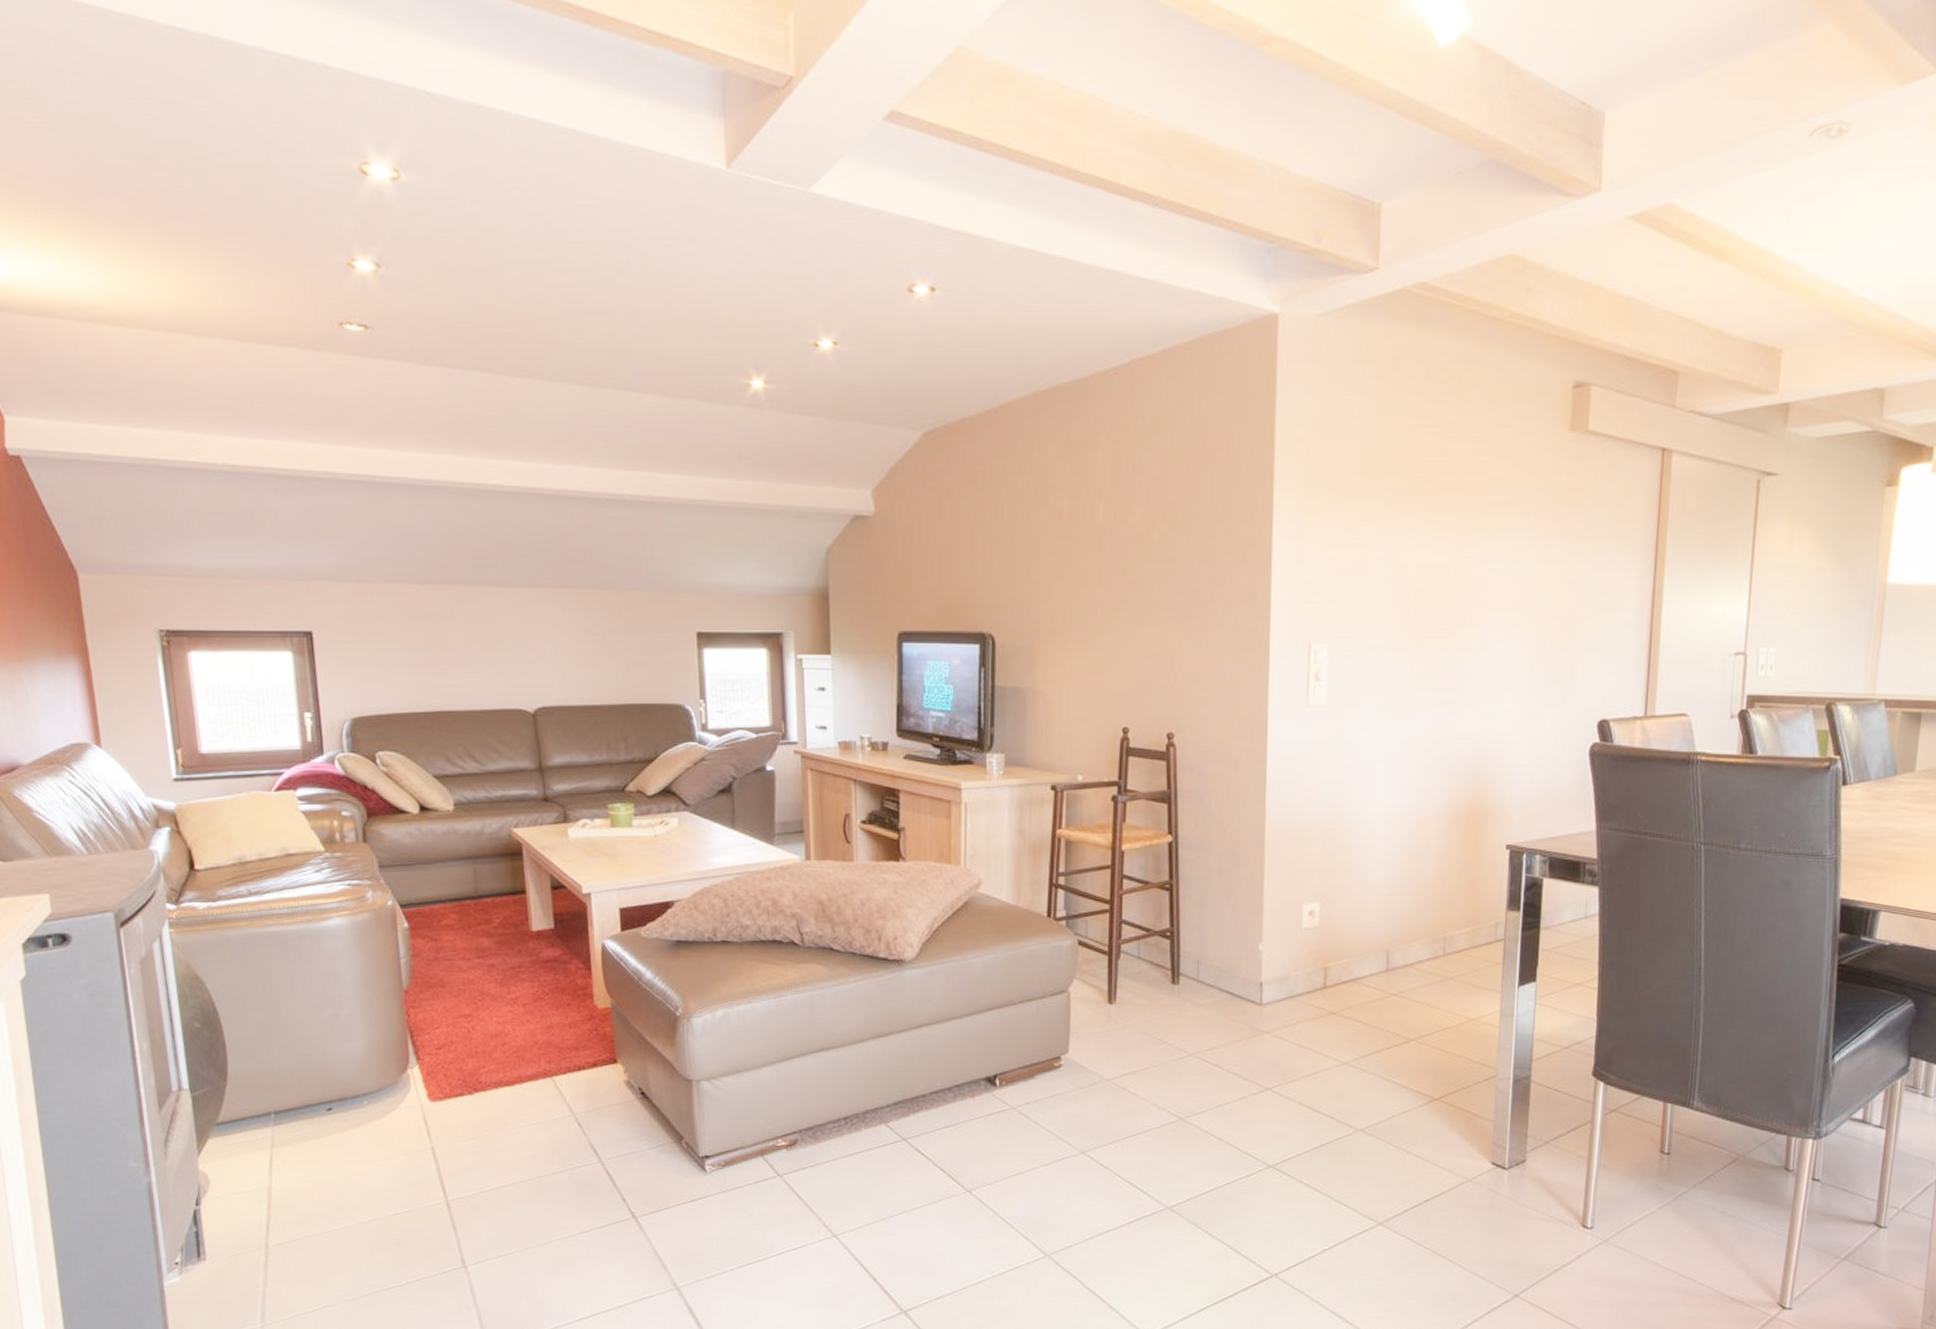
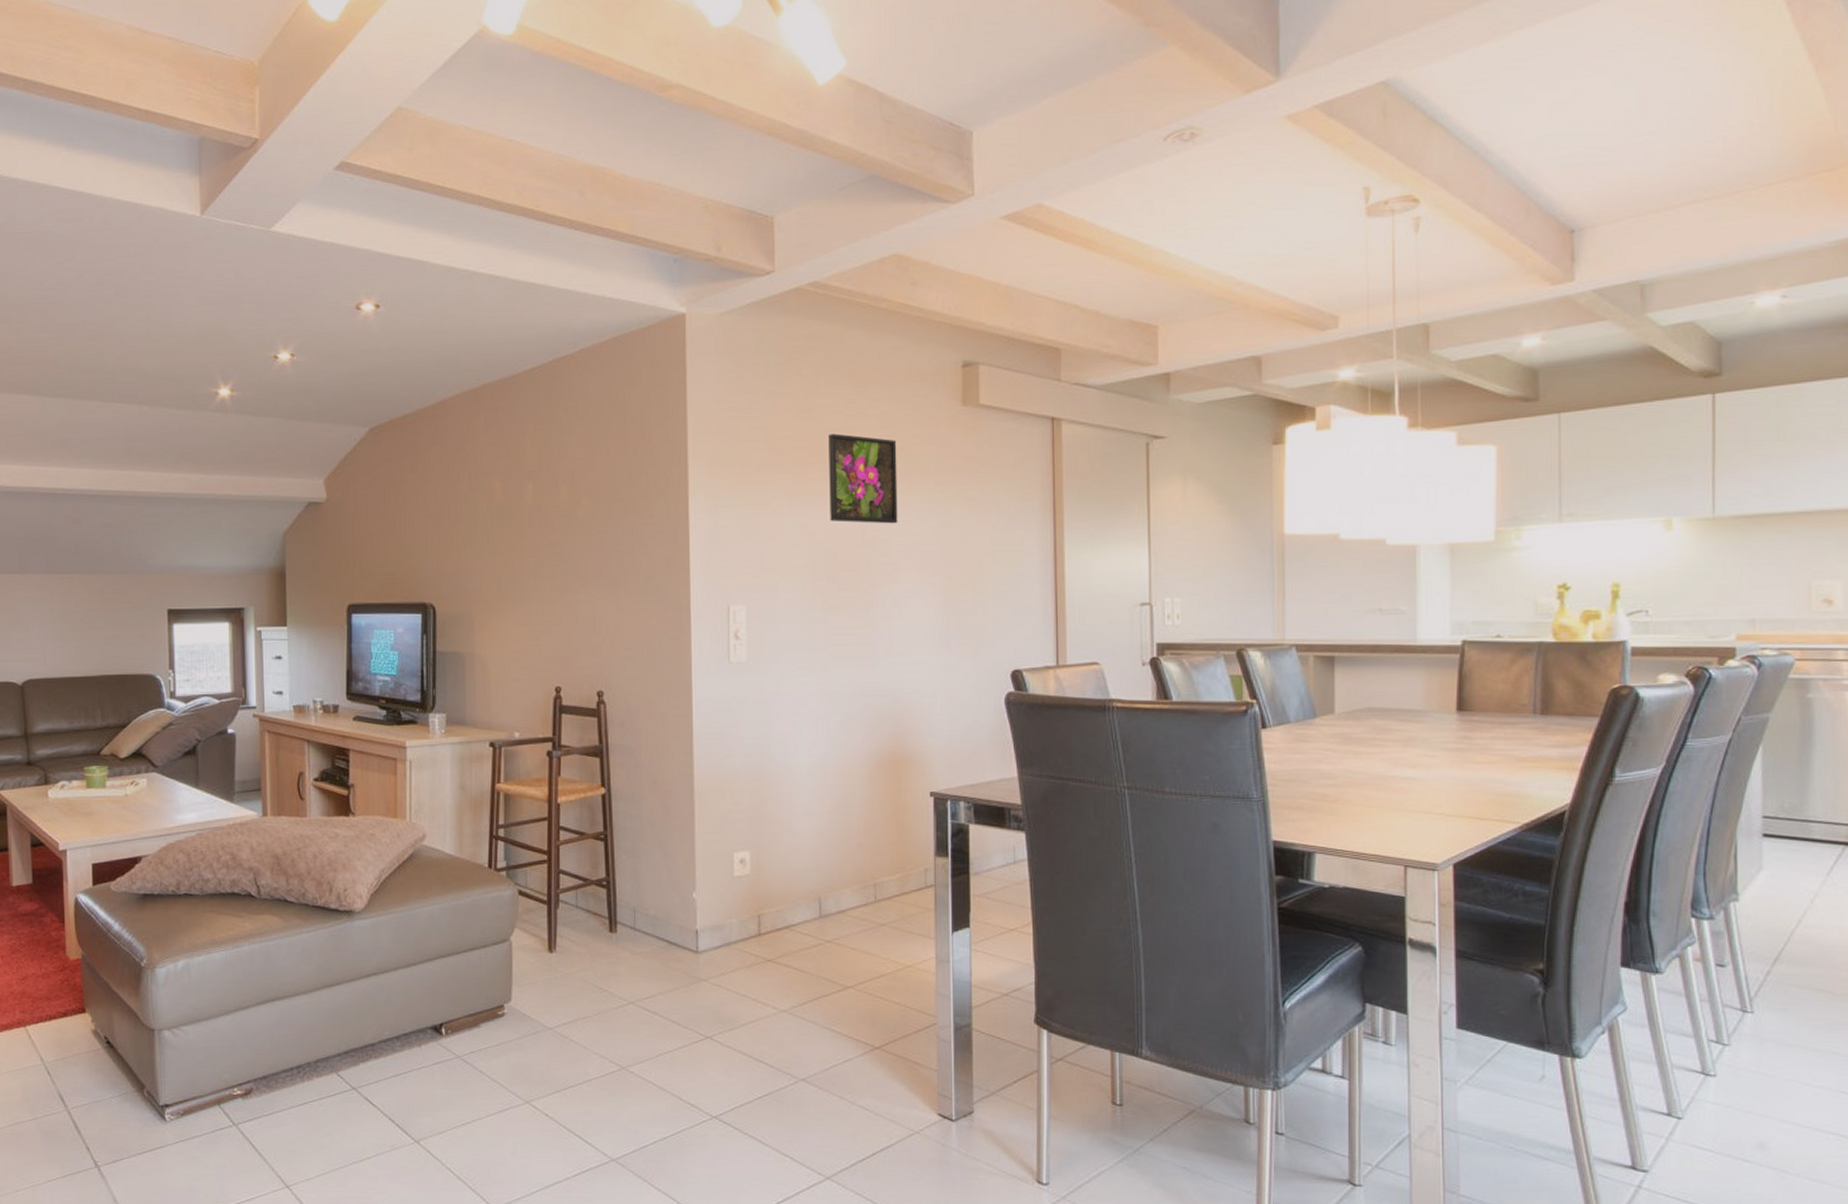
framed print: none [1422,458,1498,560] -> present [829,433,898,524]

